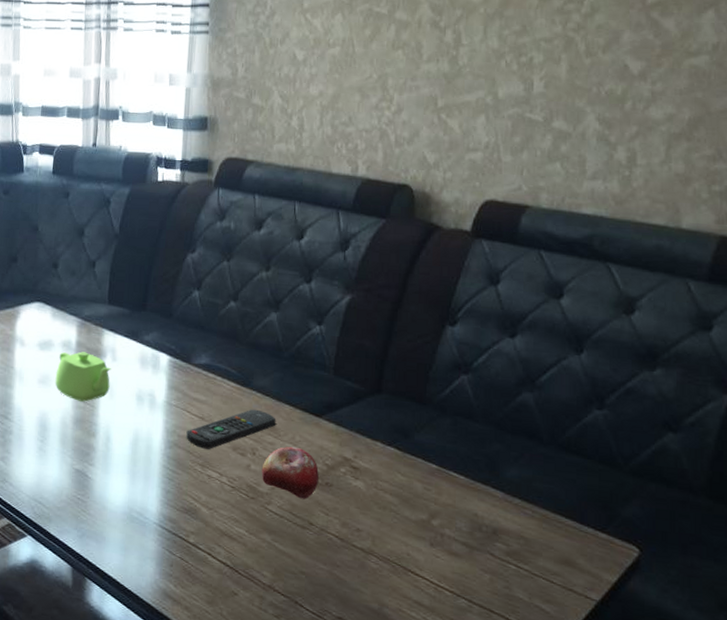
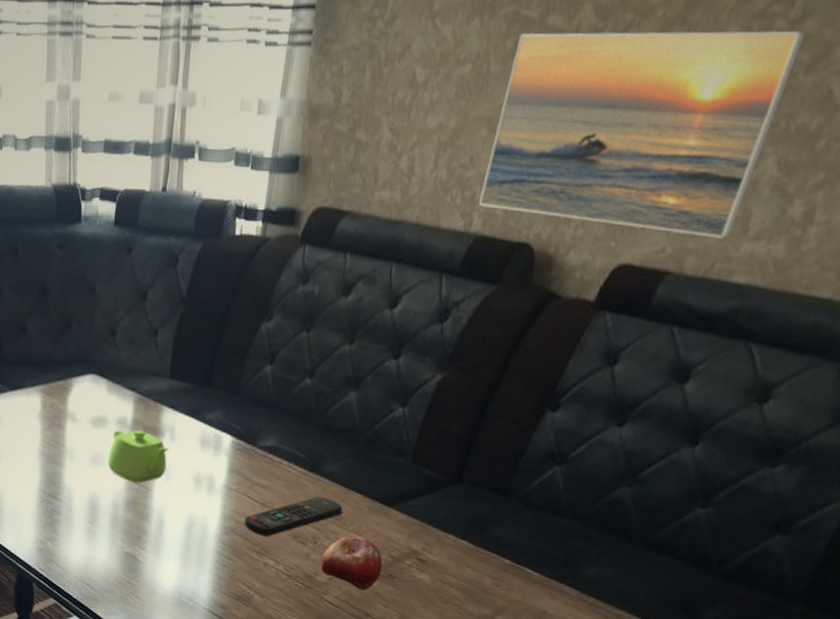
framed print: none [362,22,597,179] -> present [479,30,806,239]

